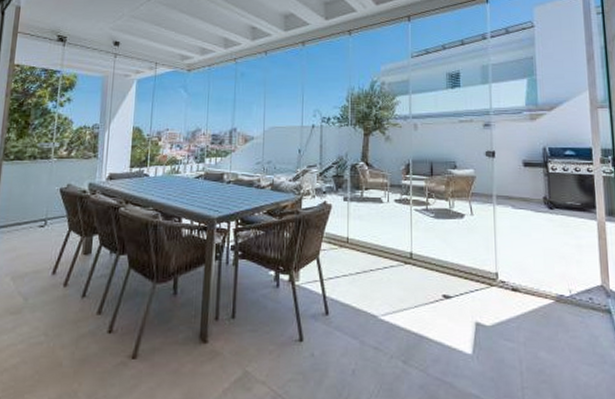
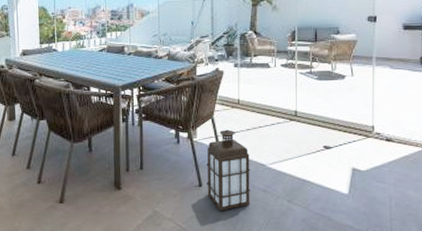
lantern: none [309,272,361,373] -> present [206,129,251,211]

